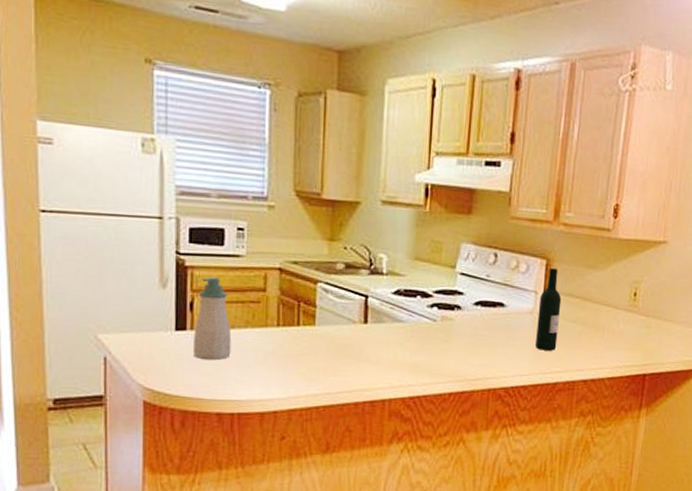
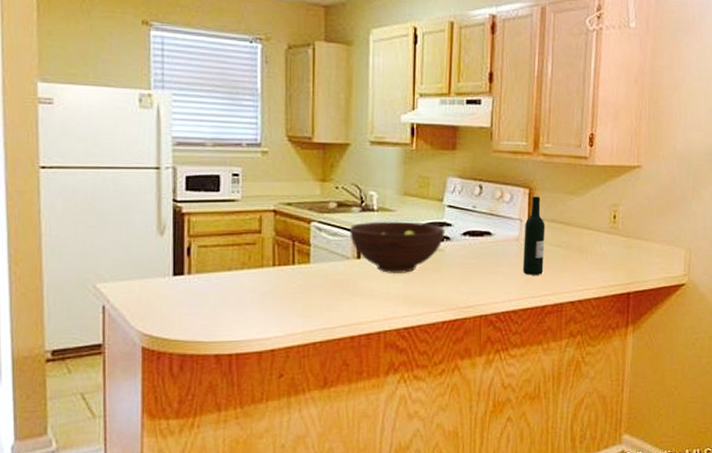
soap bottle: present [193,277,232,361] -> none [191,222,229,303]
fruit bowl: none [357,285,456,342] -> present [350,221,445,274]

